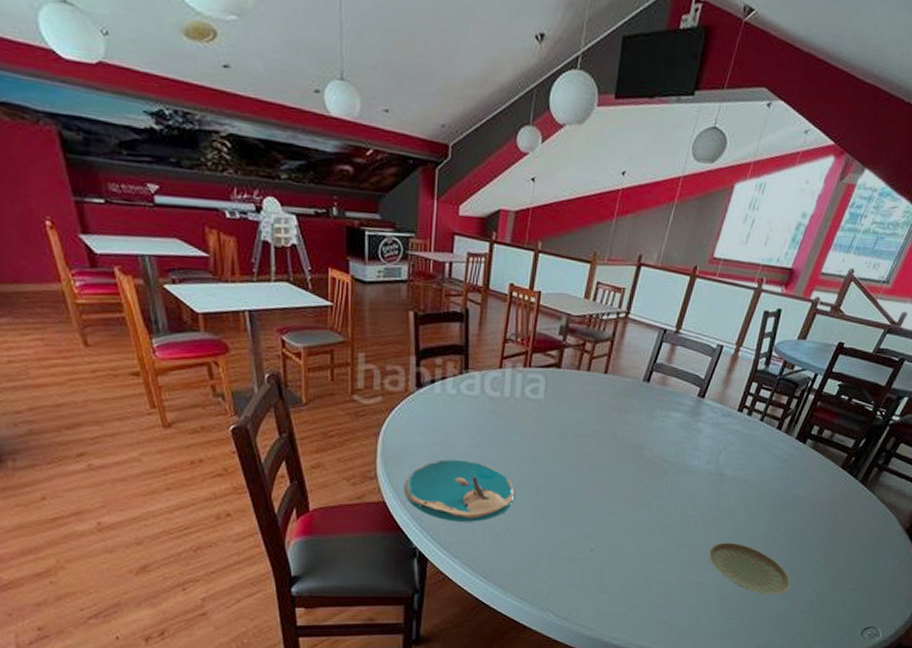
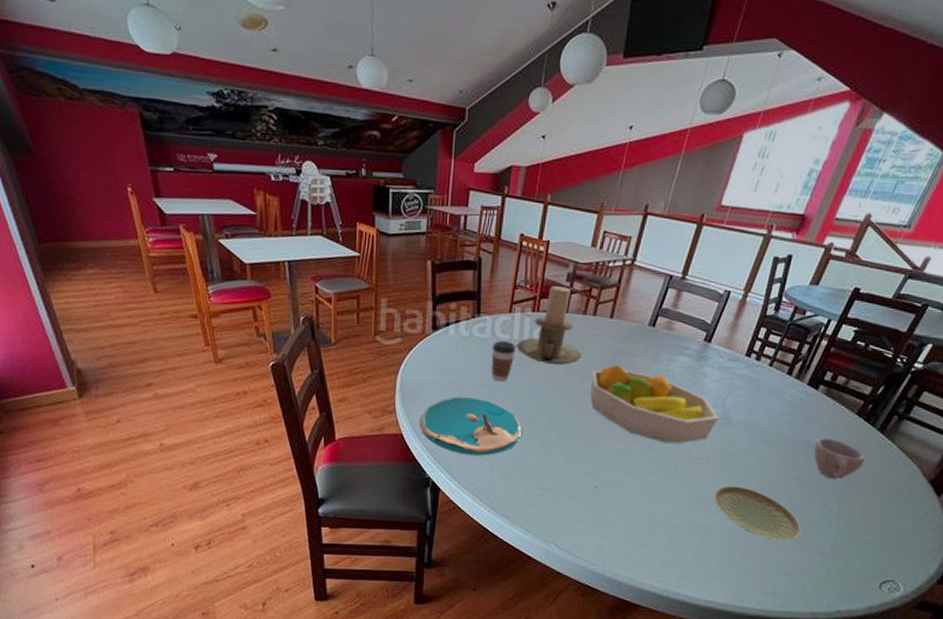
coffee cup: none [481,399,508,443] -> present [491,341,516,382]
candle holder: none [508,340,576,423] -> present [516,286,582,364]
fruit bowl: none [585,422,713,502] -> present [590,365,720,444]
cup: none [802,491,849,531] -> present [813,437,865,479]

